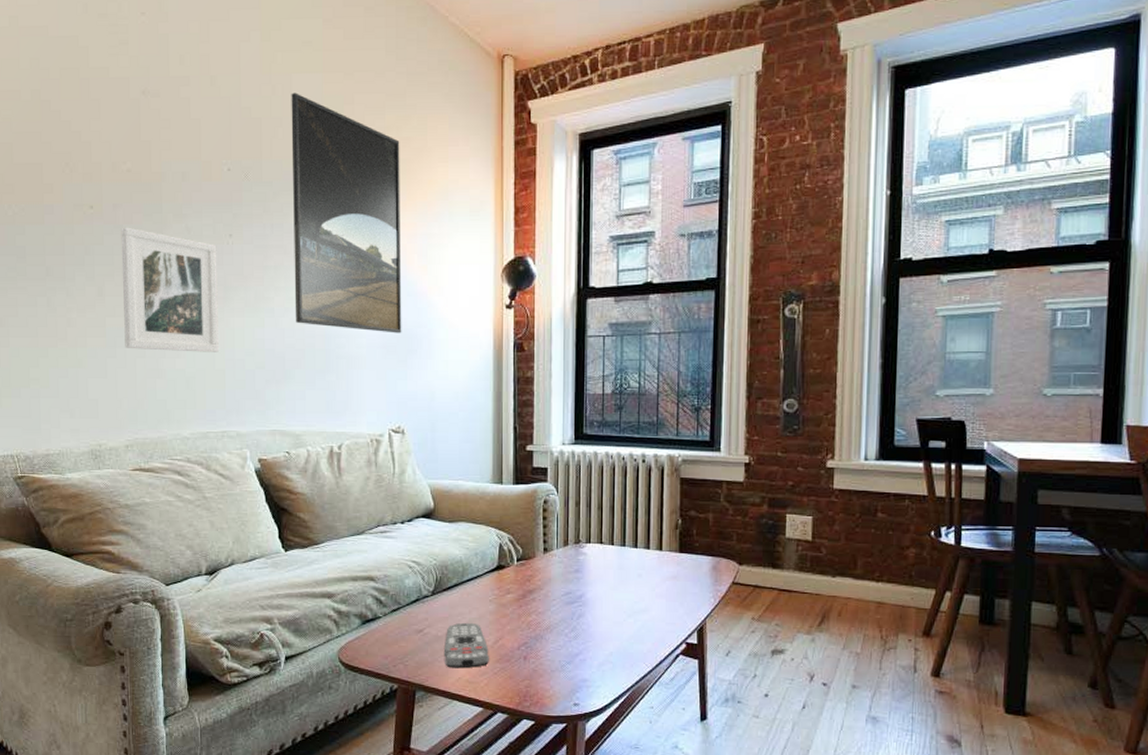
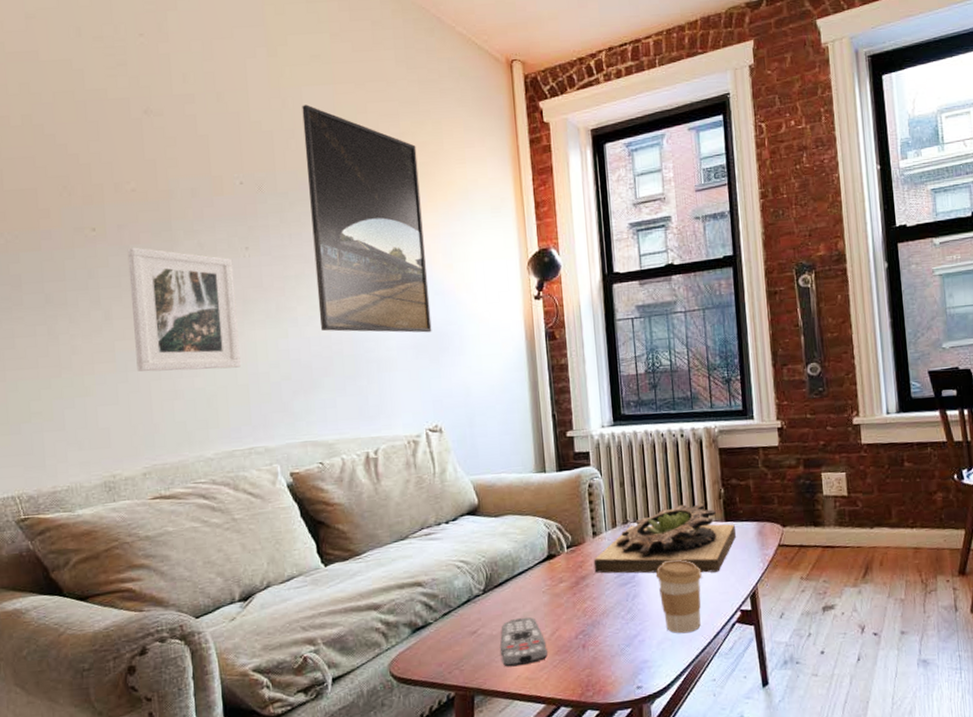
succulent planter: none [542,530,690,602] -> present [593,503,737,573]
coffee cup: none [603,584,650,659] -> present [655,559,702,634]

